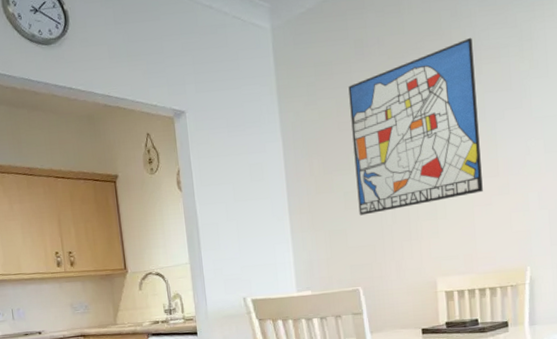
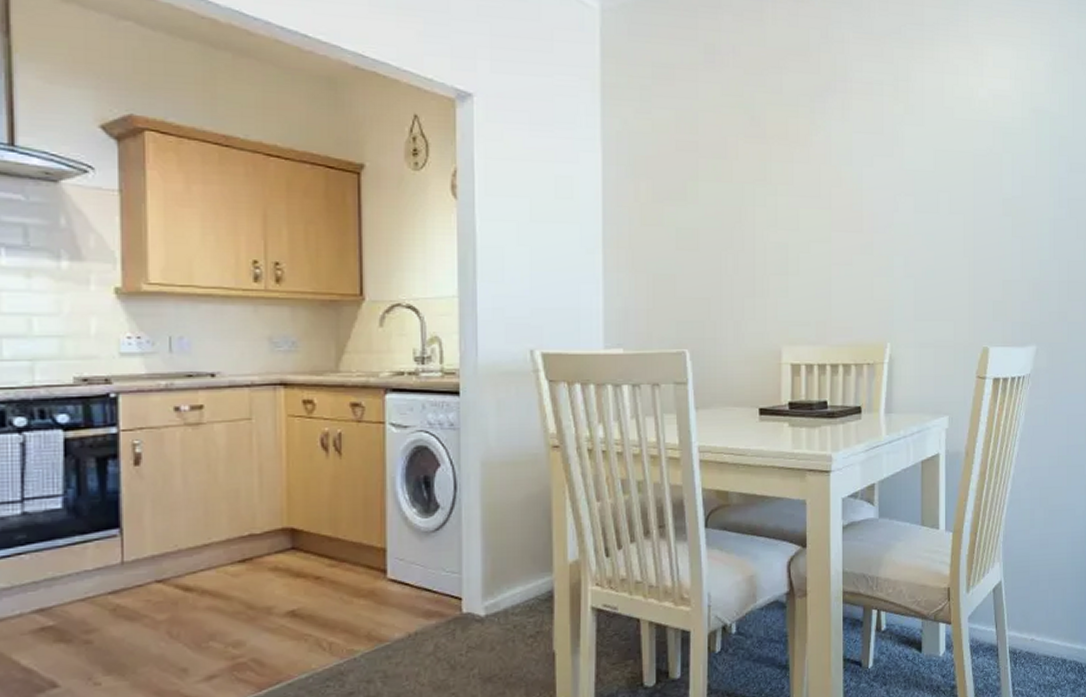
wall art: present [348,37,483,216] -> none [692,65,843,260]

